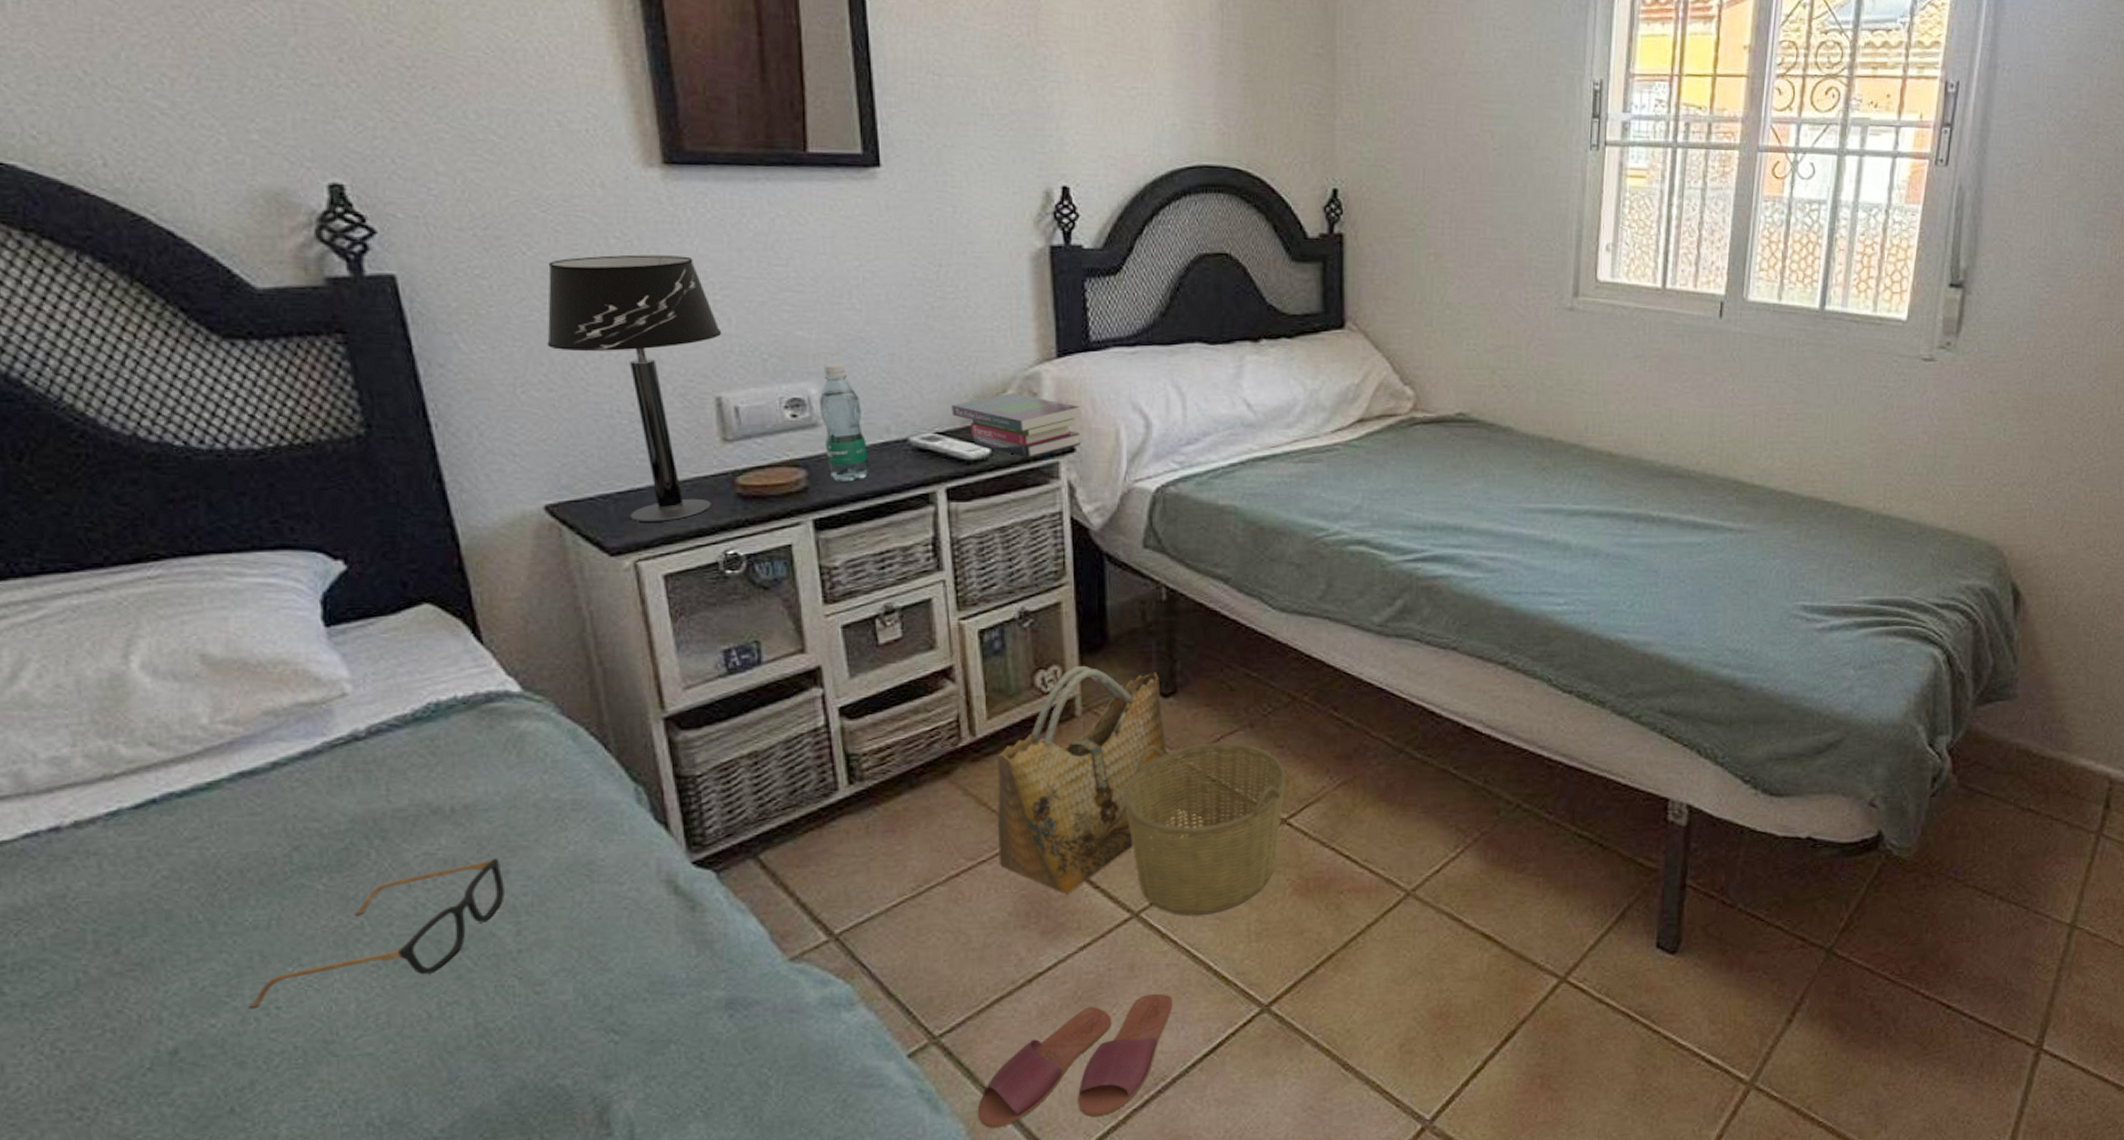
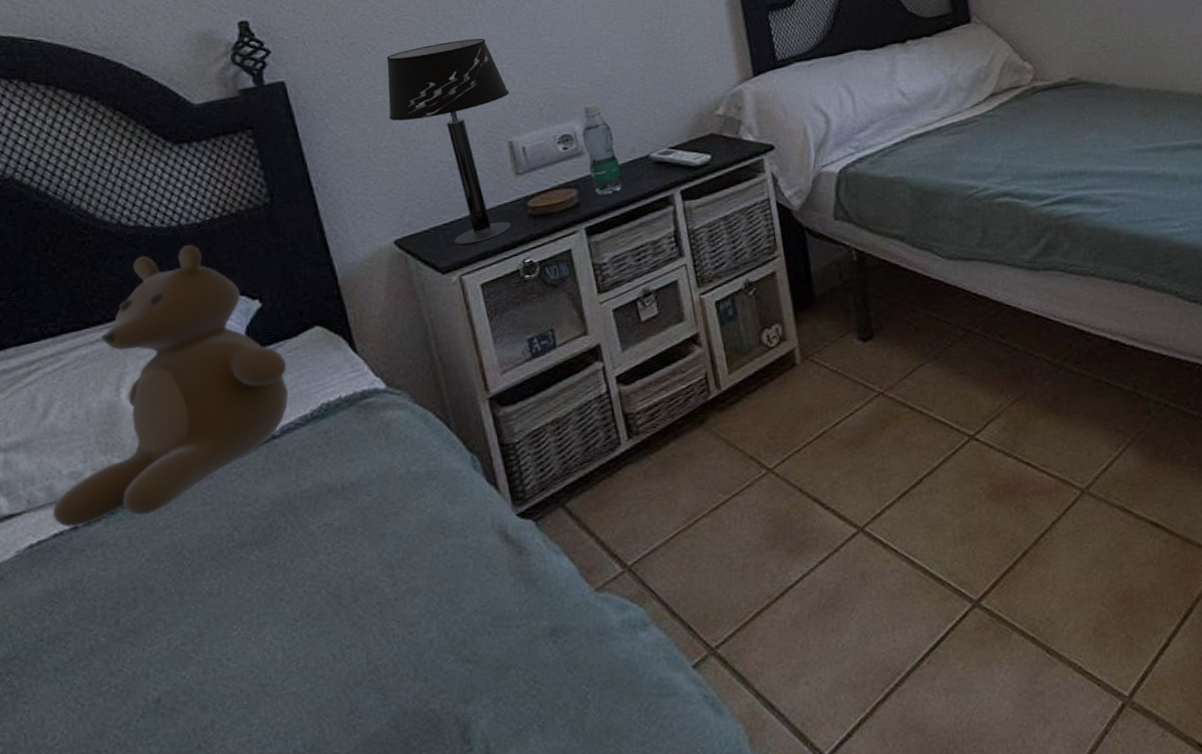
teddy bear: none [22,477,382,827] -> present [52,245,289,527]
eyeglasses: present [249,857,505,1009] -> none [208,523,383,662]
books: present [952,392,1081,458] -> none [679,108,778,159]
slippers: present [977,993,1173,1128] -> none [751,597,900,727]
grocery bag: present [998,665,1173,894] -> none [739,321,882,516]
basket: present [1123,741,1286,915] -> none [841,373,970,527]

